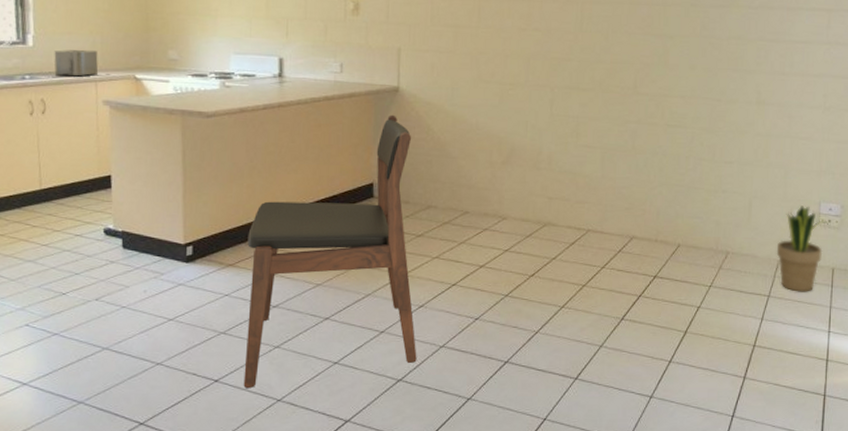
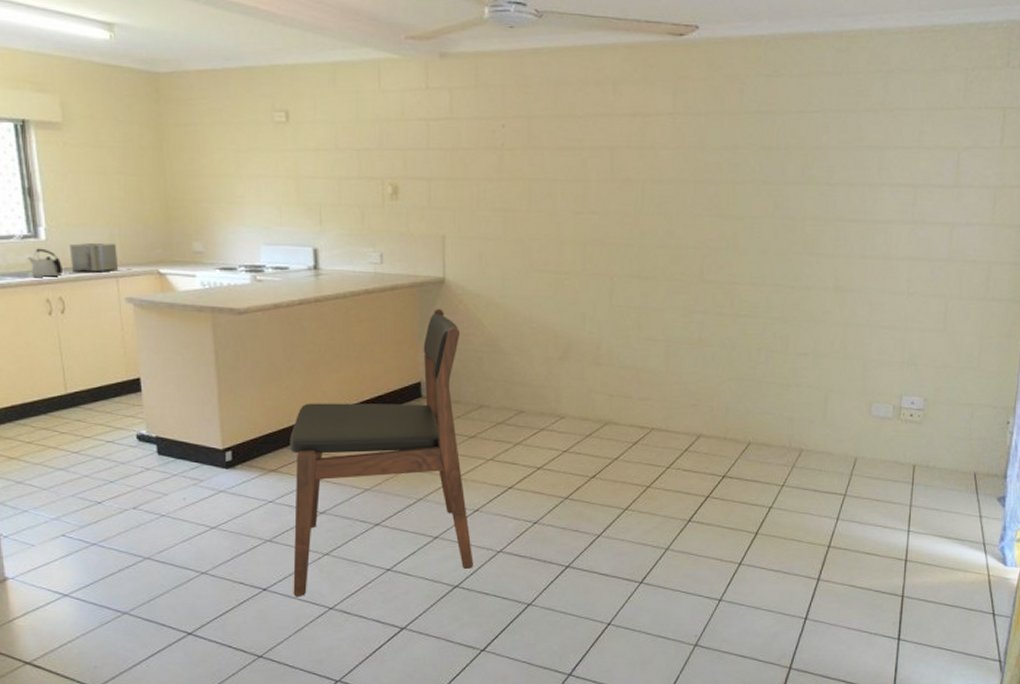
kettle: none [14,53,46,81] -> present [27,248,62,278]
potted plant: present [776,205,830,292] -> none [853,399,911,491]

